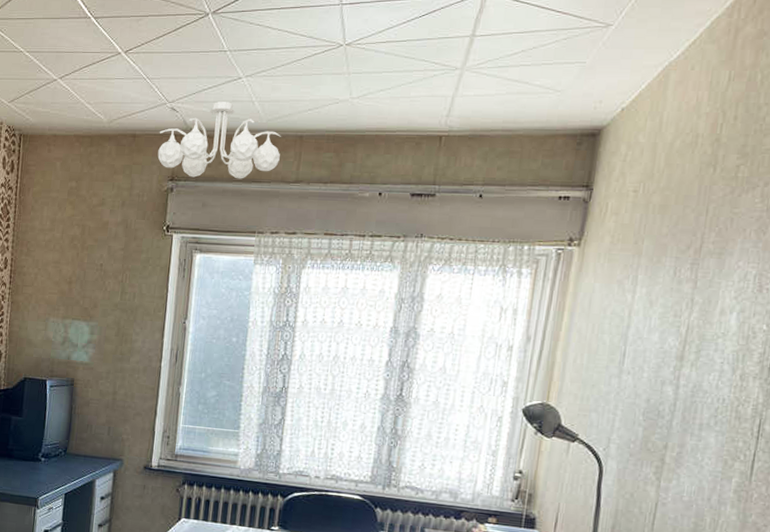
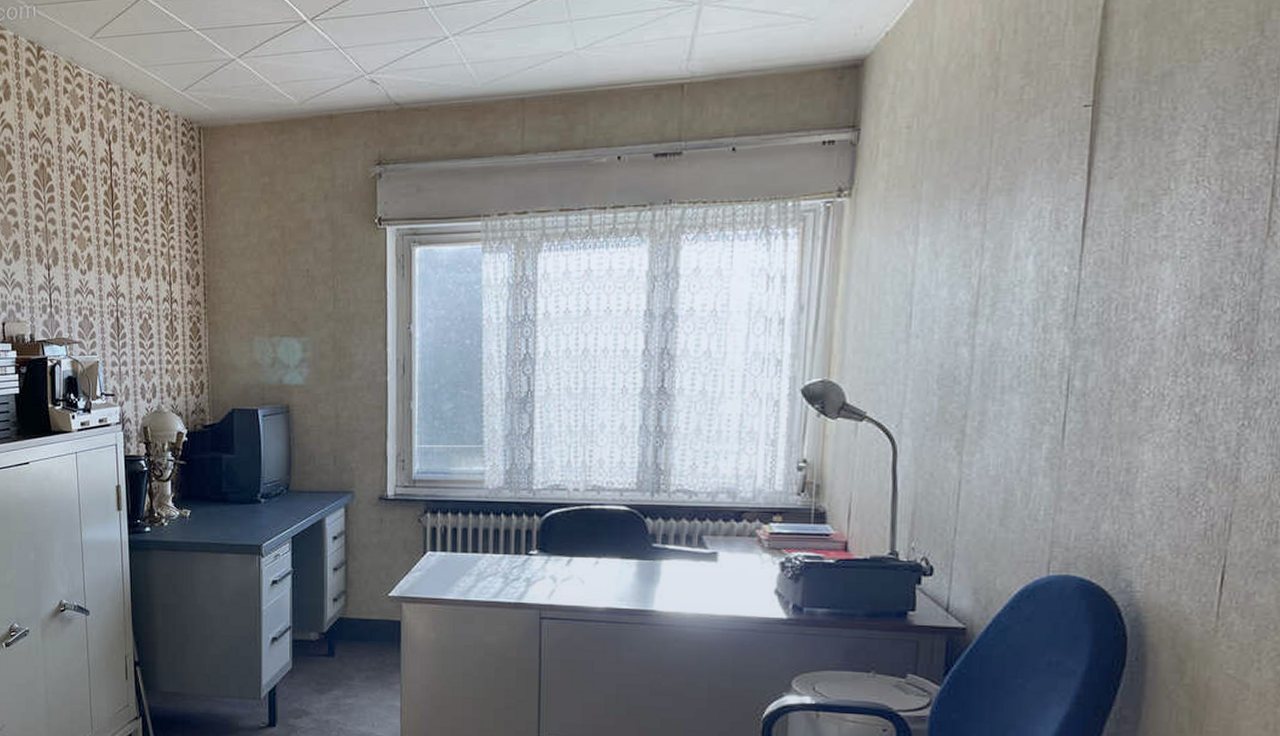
ceiling light fixture: present [157,102,281,179] -> none [359,67,501,159]

